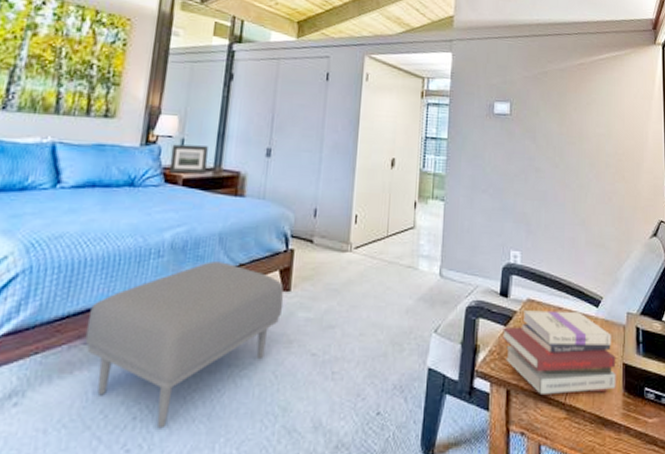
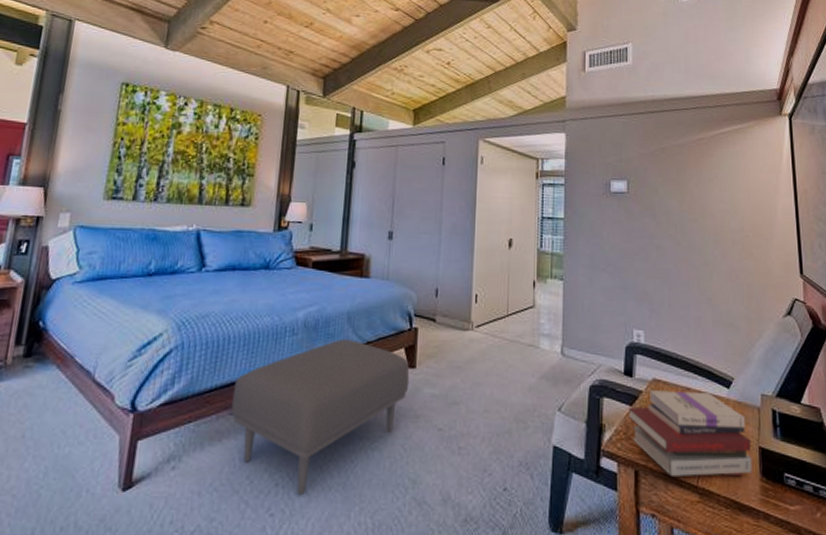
picture frame: present [169,144,208,174] -> none [300,229,335,257]

